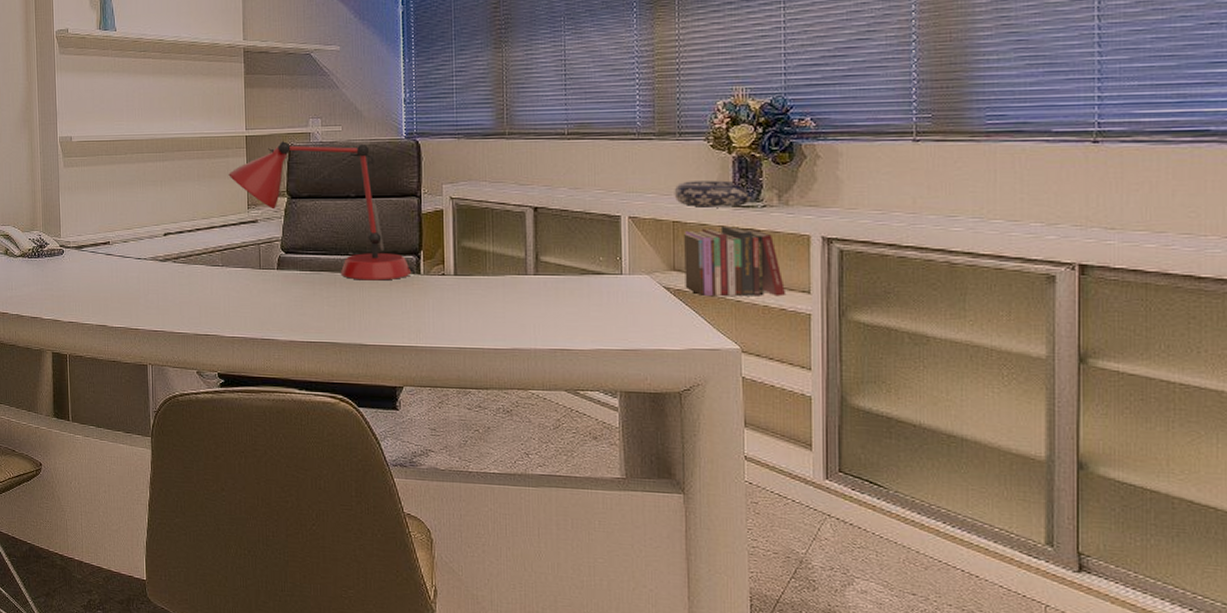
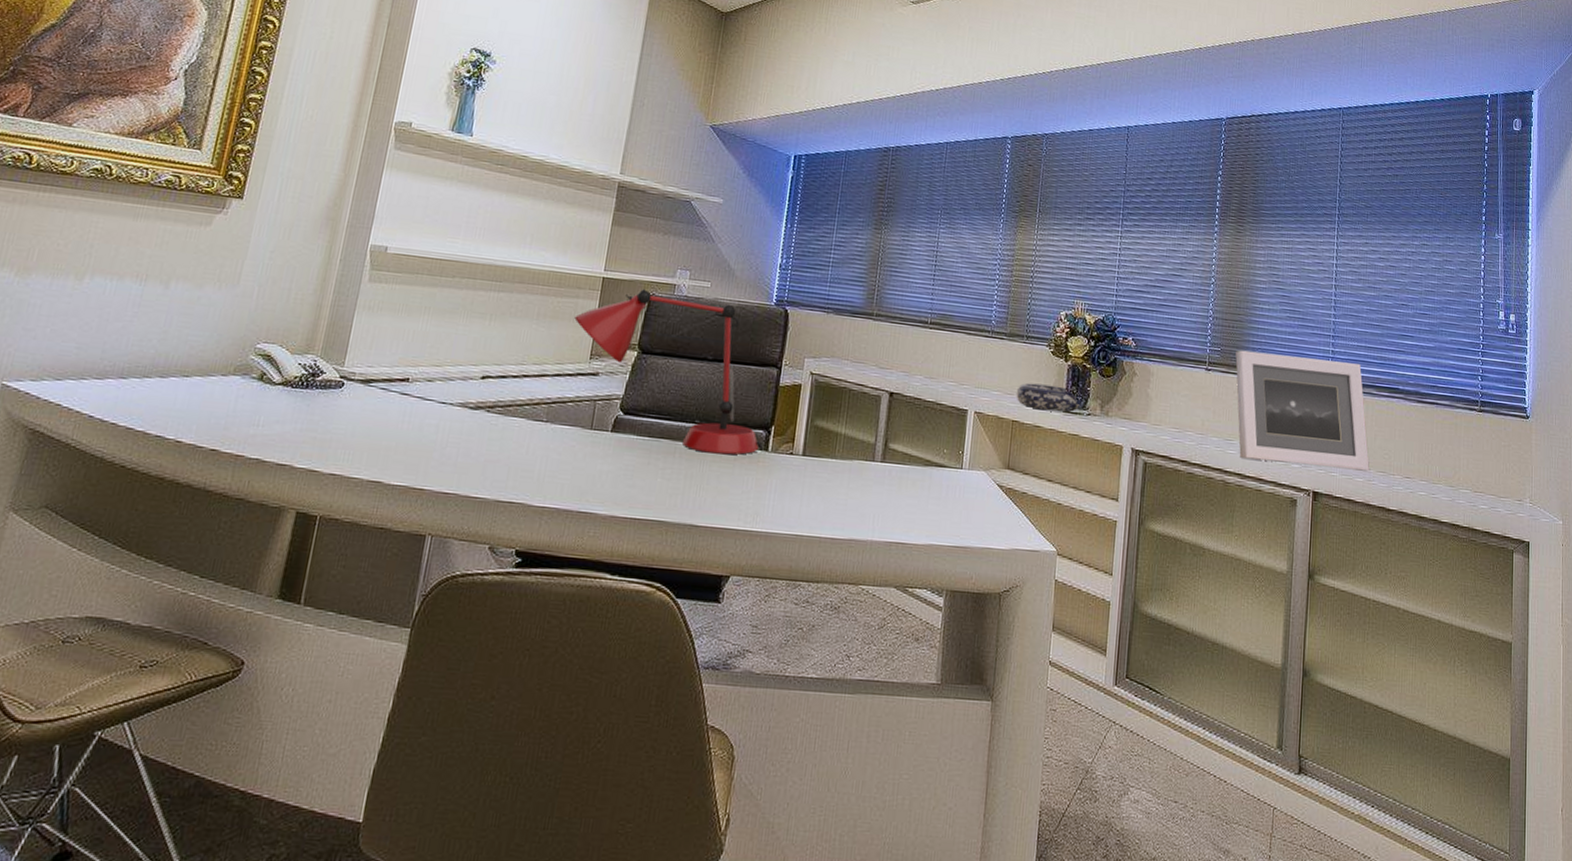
books: present [684,225,786,297] -> none [1016,429,1099,502]
picture frame: none [954,107,1166,235] -> present [1235,350,1369,472]

